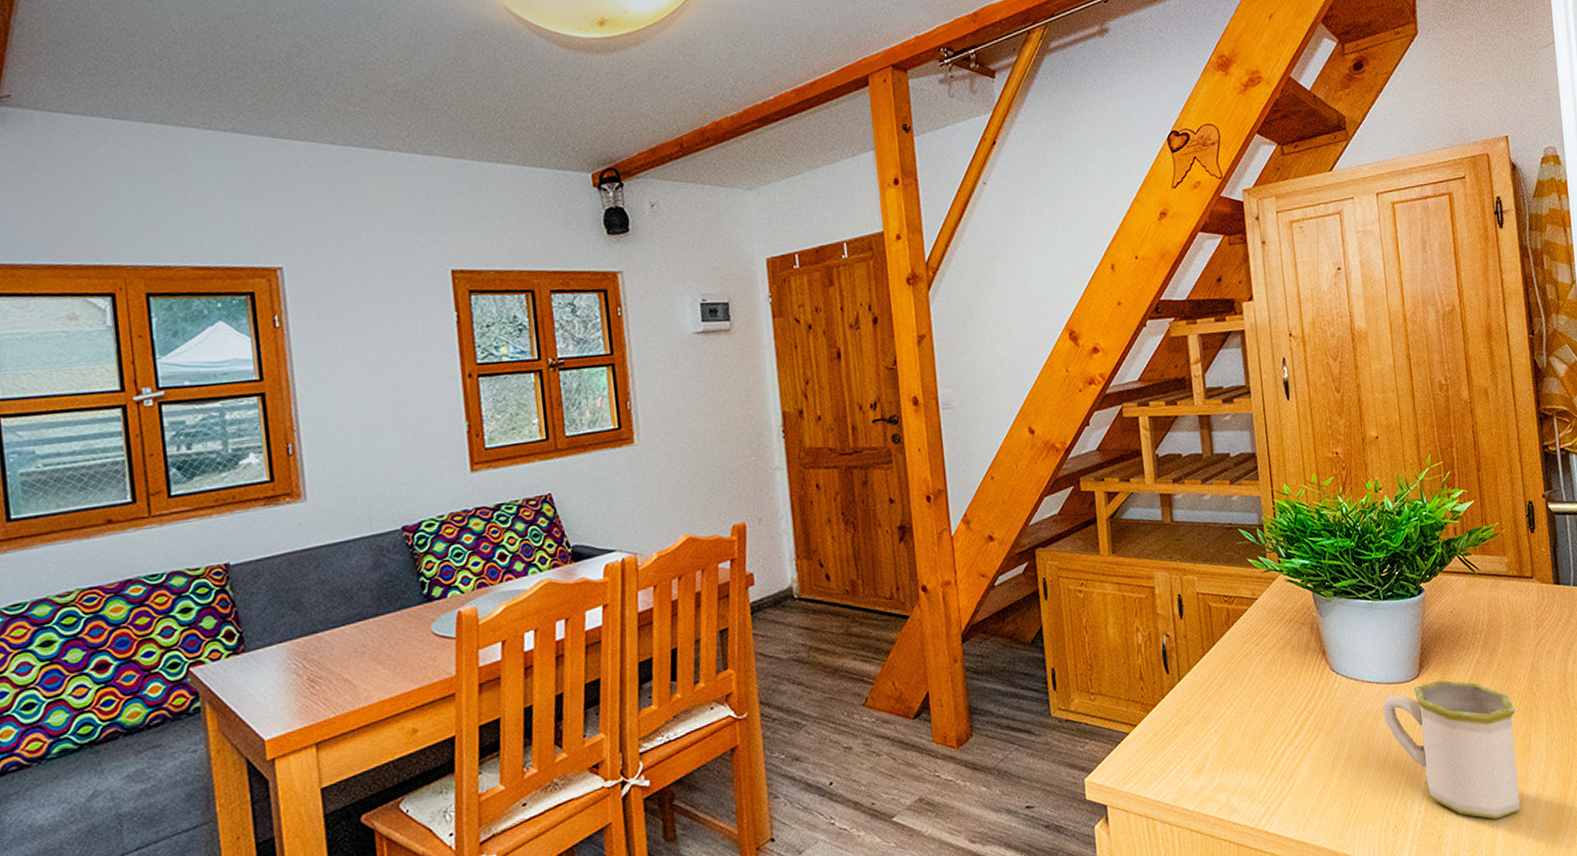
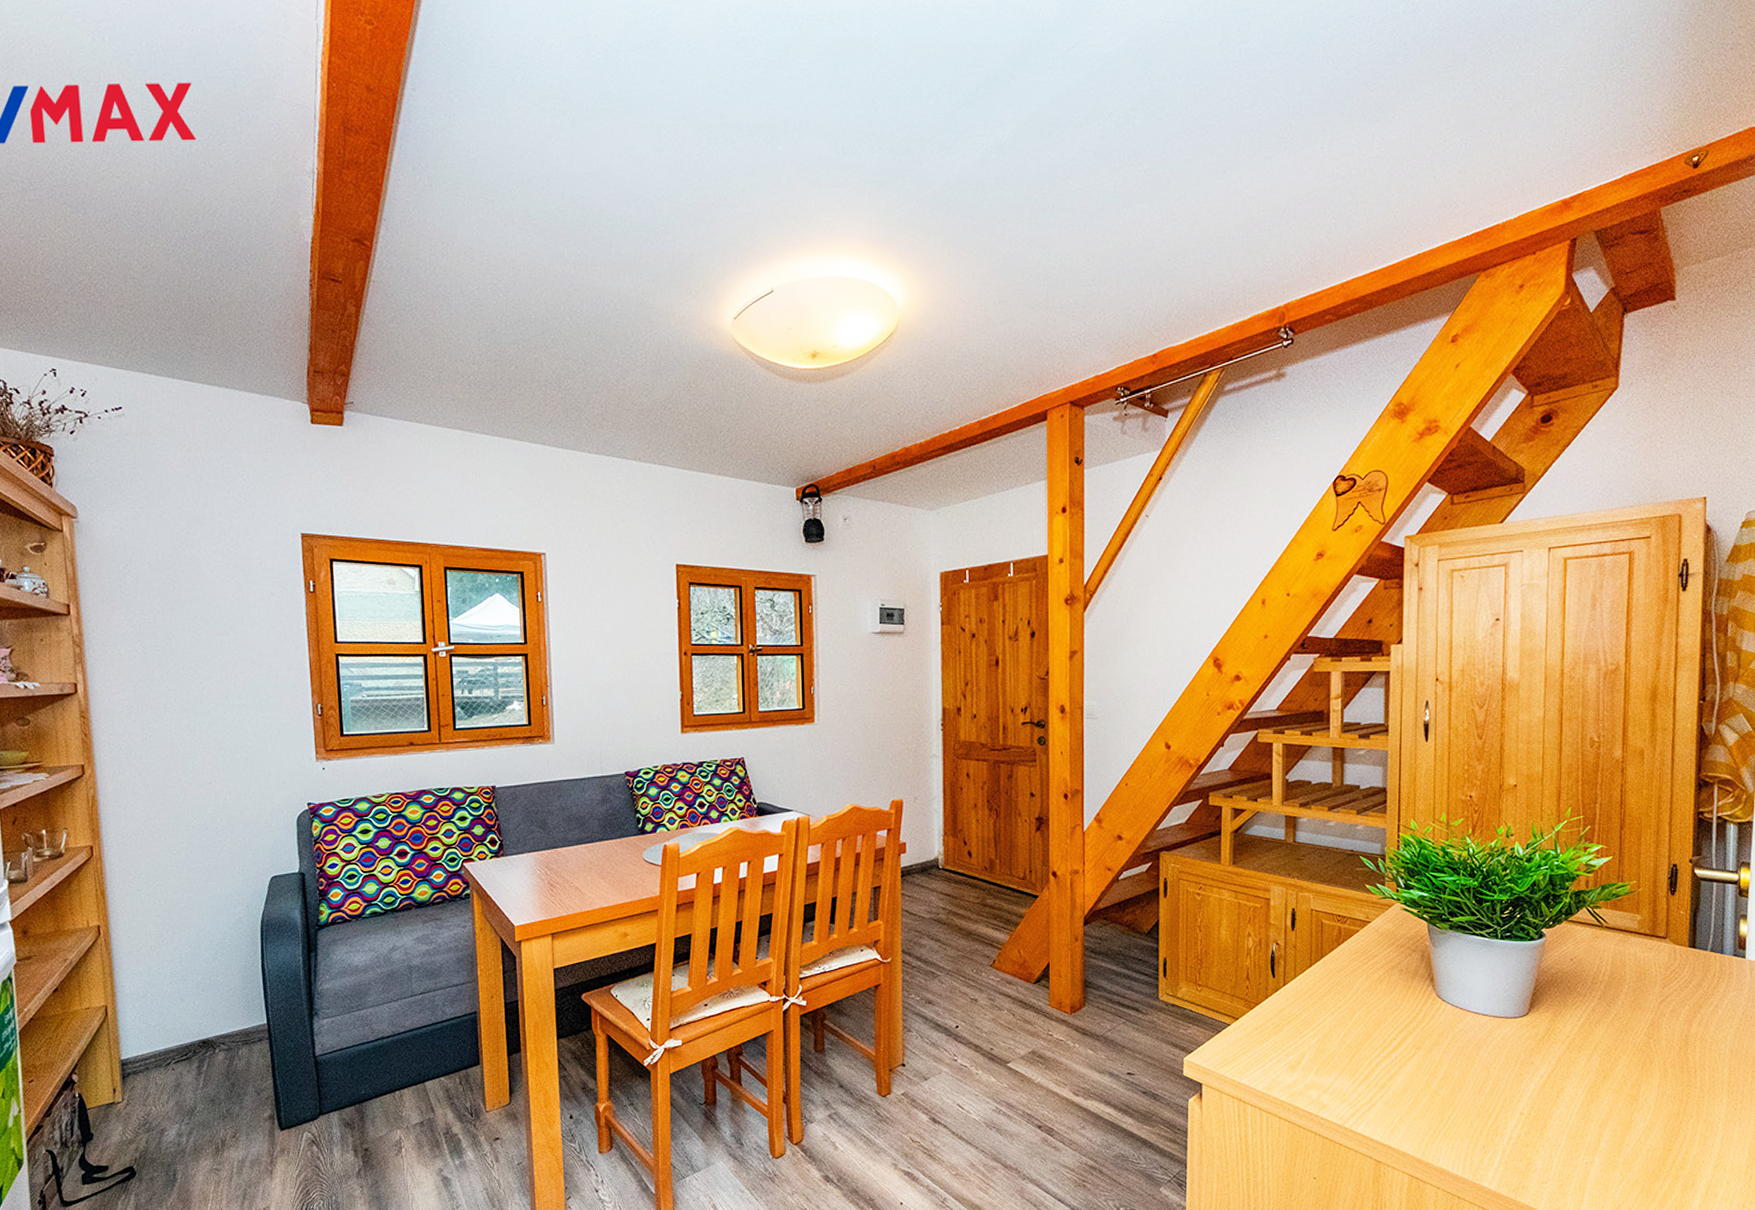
mug: present [1382,679,1520,820] -> none [1485,1020,1627,1158]

